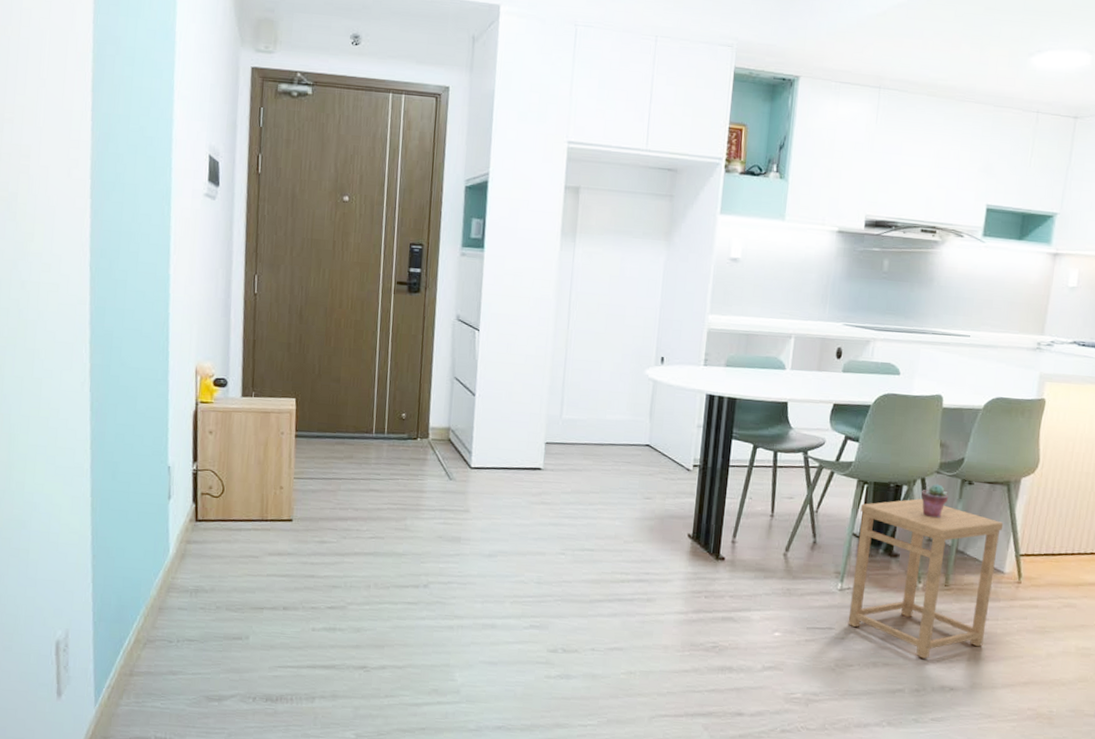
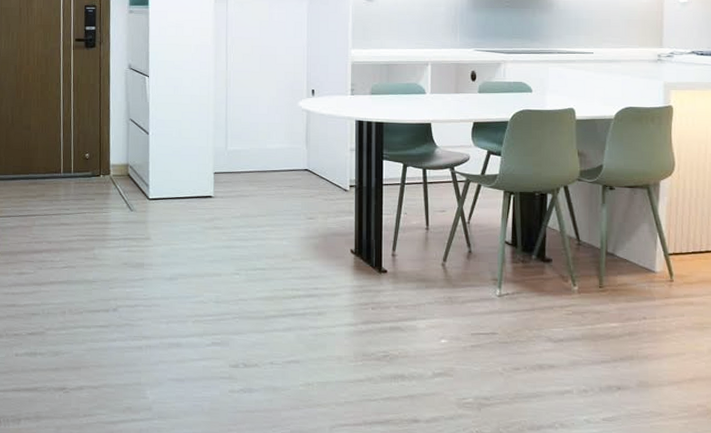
side table: present [848,498,1004,659] -> none [509,206,649,360]
potted succulent: present [920,484,949,519] -> none [565,190,593,223]

